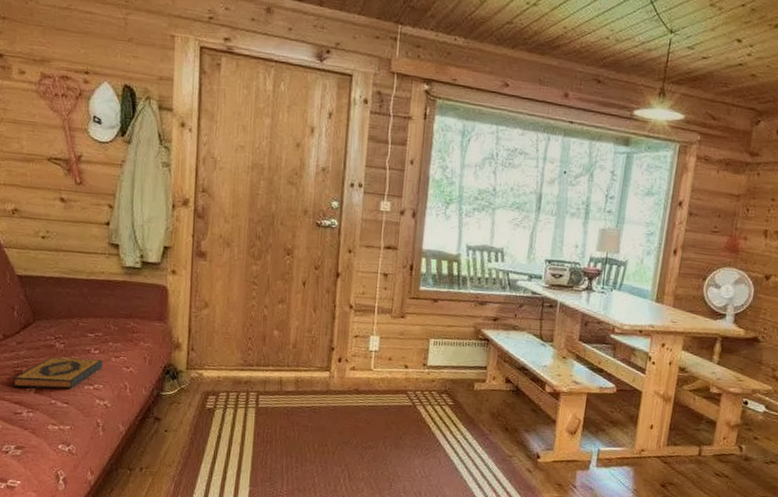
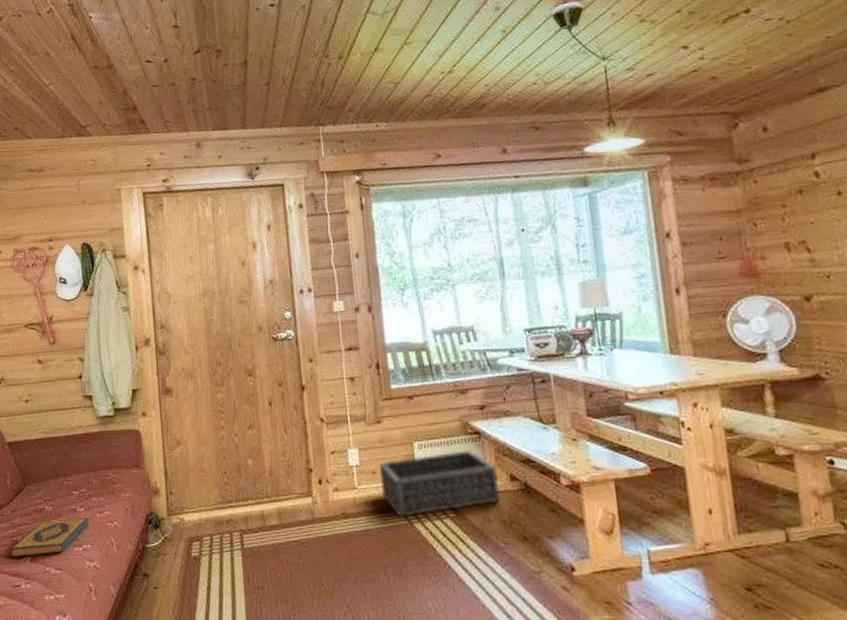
basket: none [393,350,496,400] -> present [378,450,500,517]

